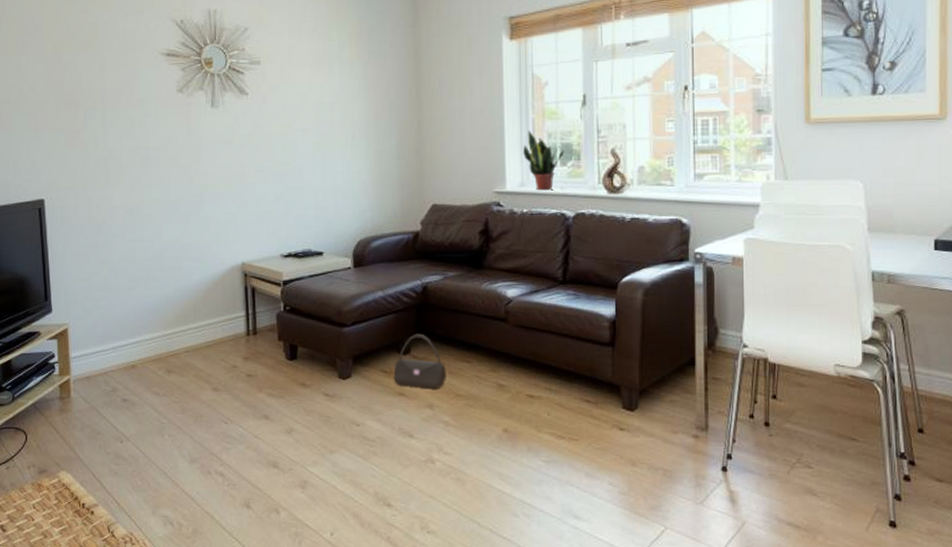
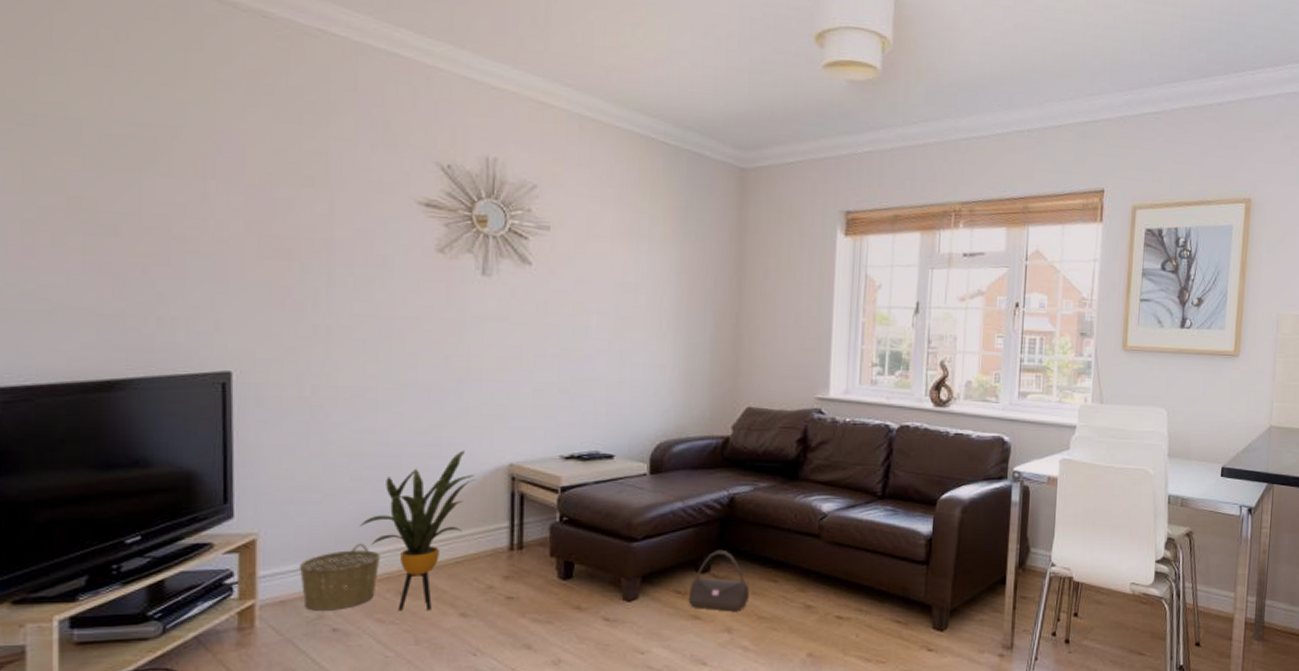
basket: none [97,330,153,385] -> present [299,543,381,611]
house plant: none [137,253,217,386] -> present [360,450,475,611]
potted plant: present [523,130,564,191] -> none [850,335,893,400]

